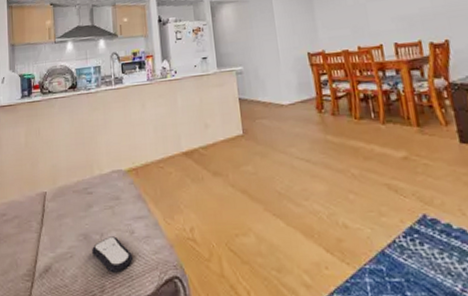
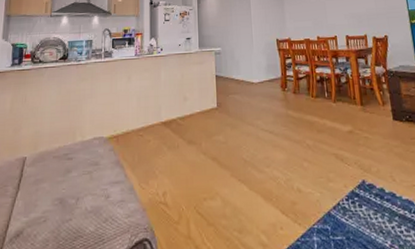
remote control: present [92,236,134,273] -> none [66,200,107,237]

